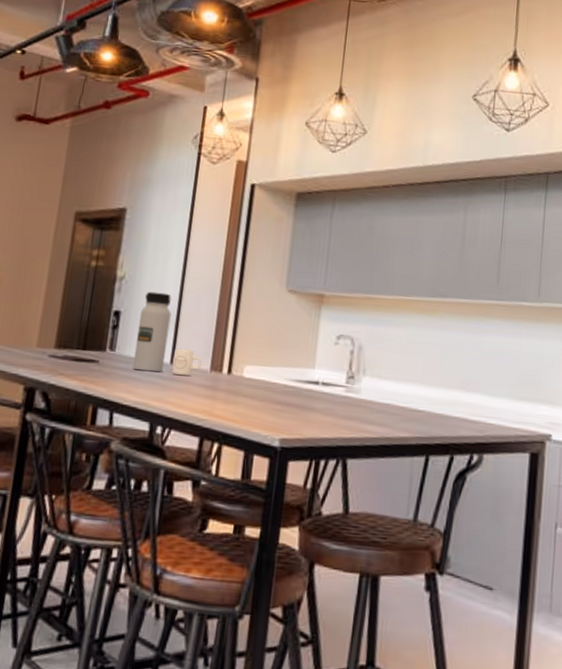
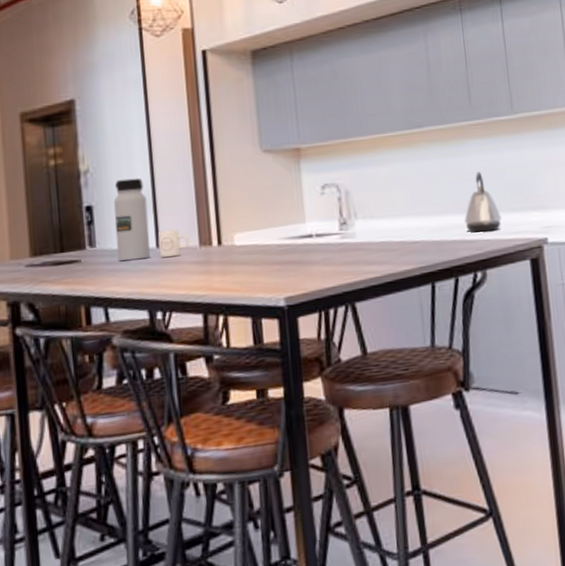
kettle: none [469,353,509,416] -> present [464,172,502,233]

